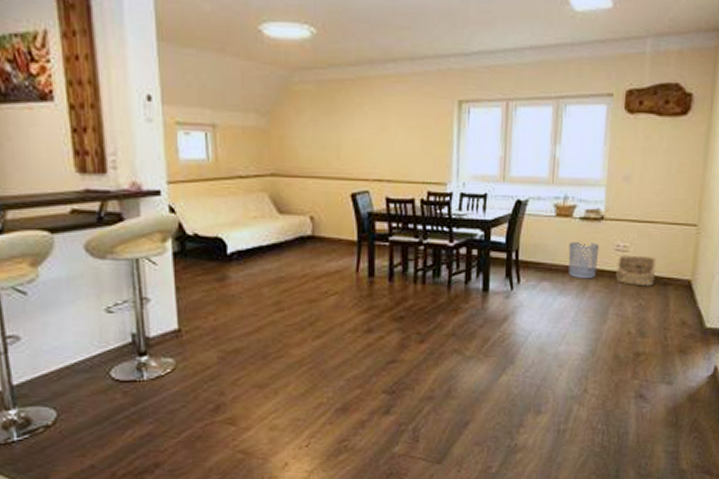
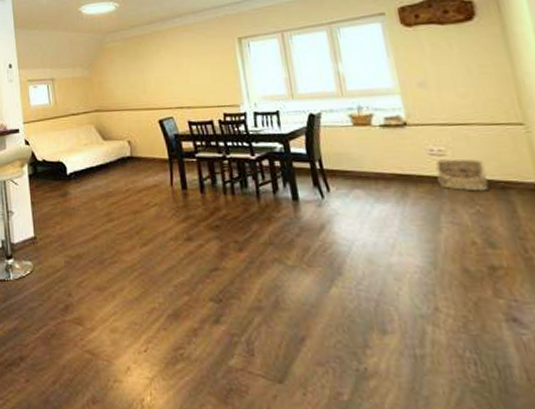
waste bin: present [568,242,600,279] -> none [374,148,414,186]

